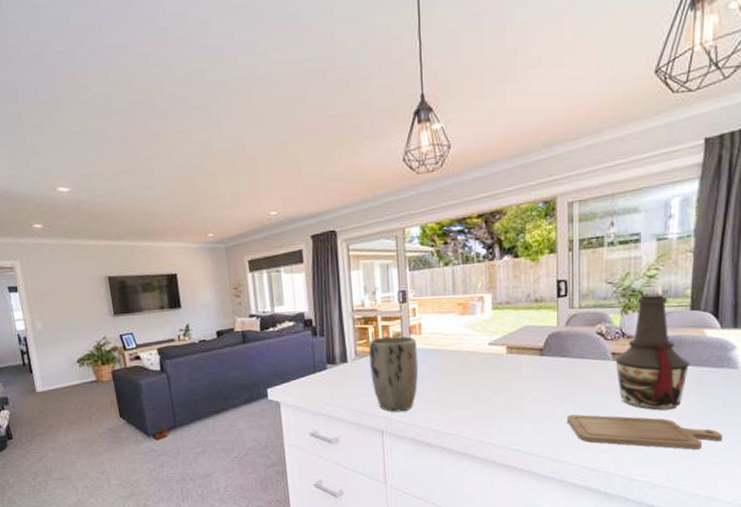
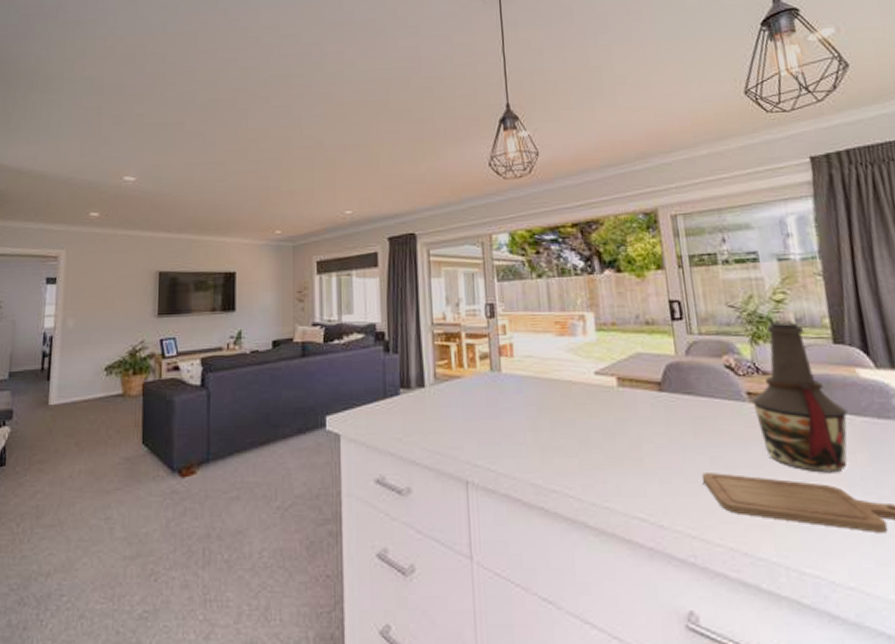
plant pot: present [369,336,419,412] -> none [450,357,511,456]

